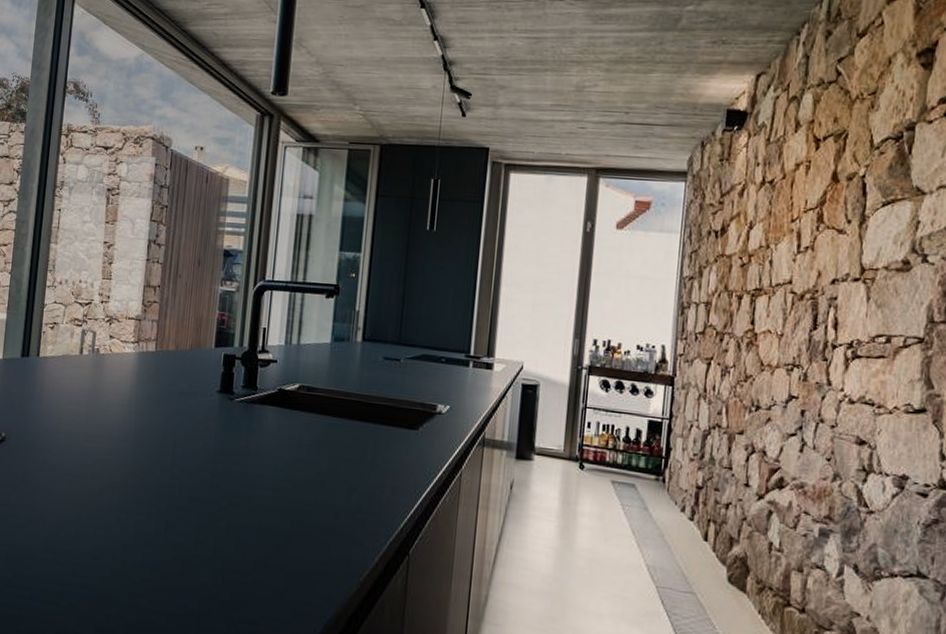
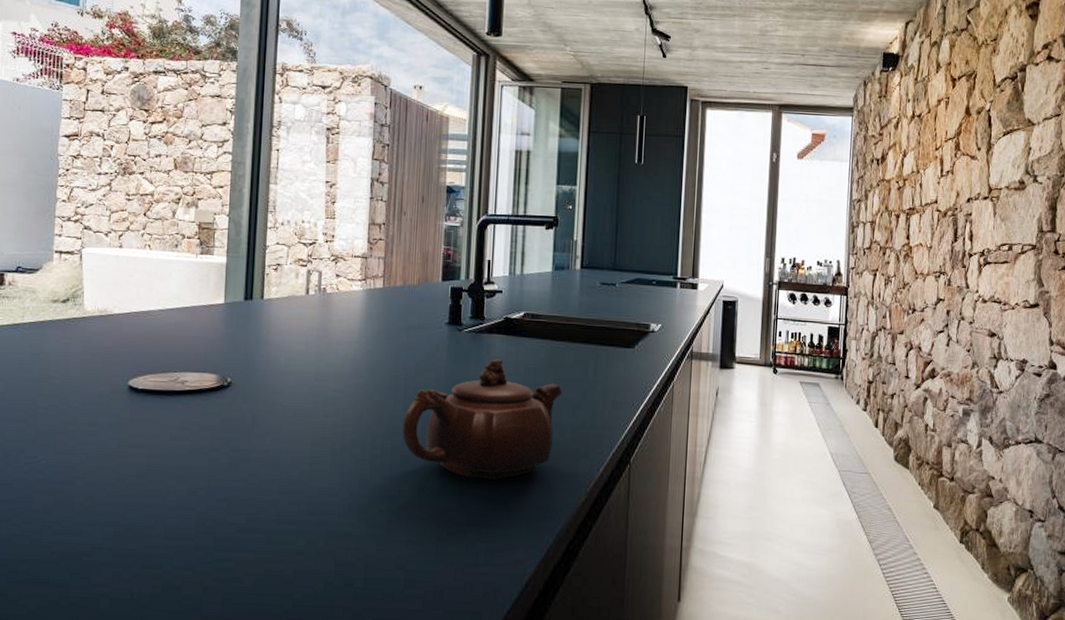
teapot: none [168,432,338,559] -> present [402,359,563,479]

